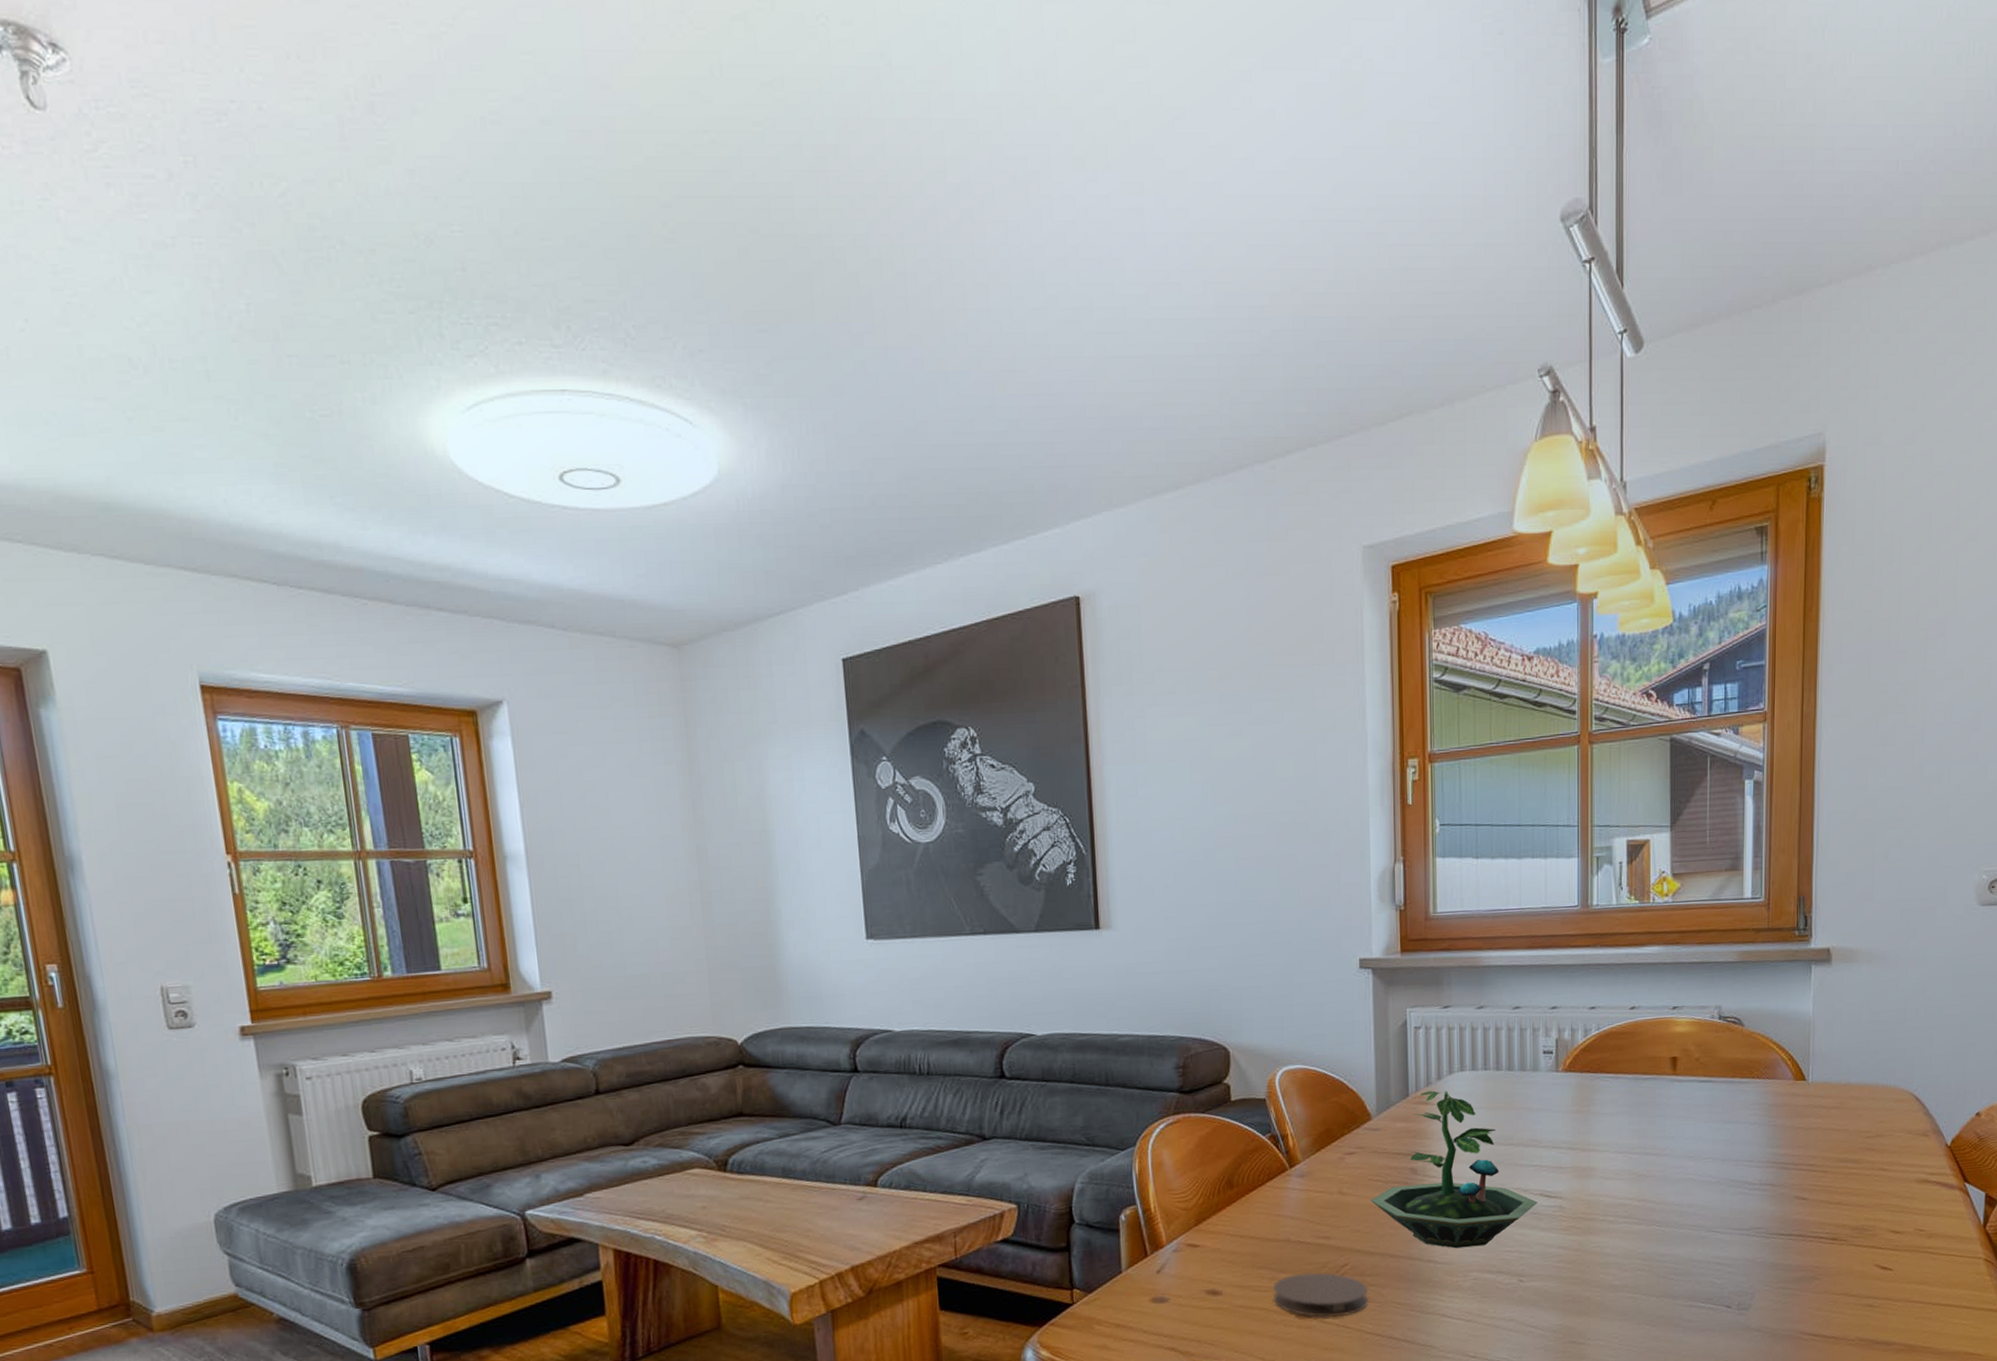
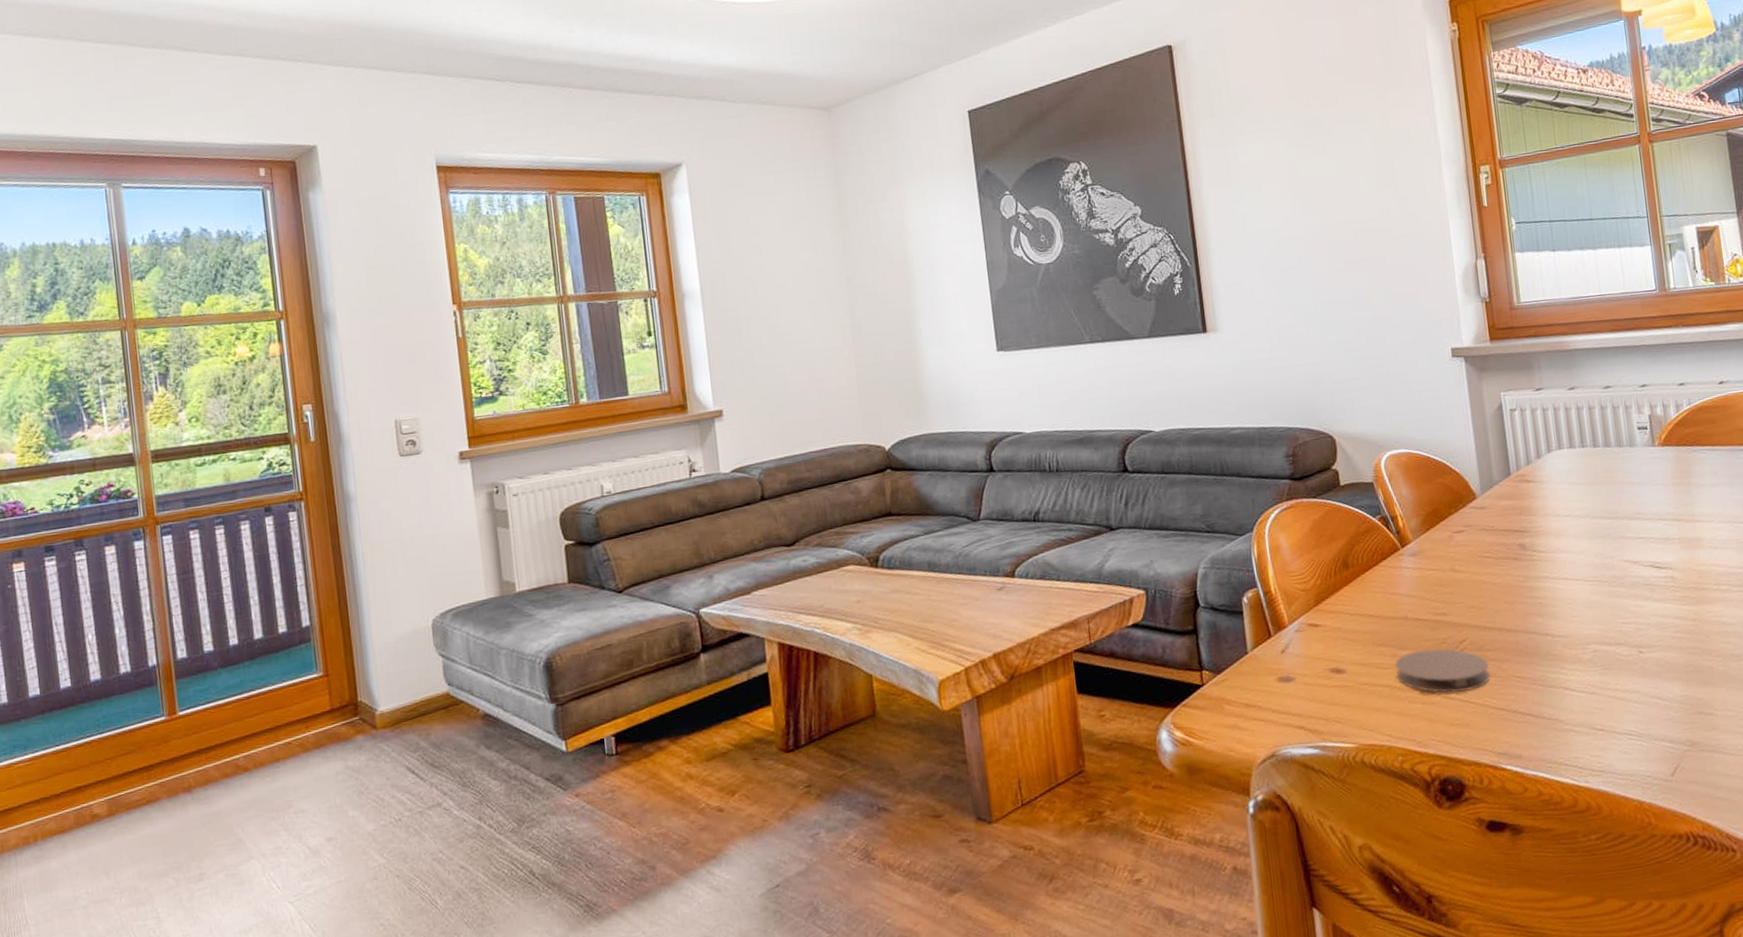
terrarium: present [1370,1090,1538,1249] -> none [1482,468,1649,622]

